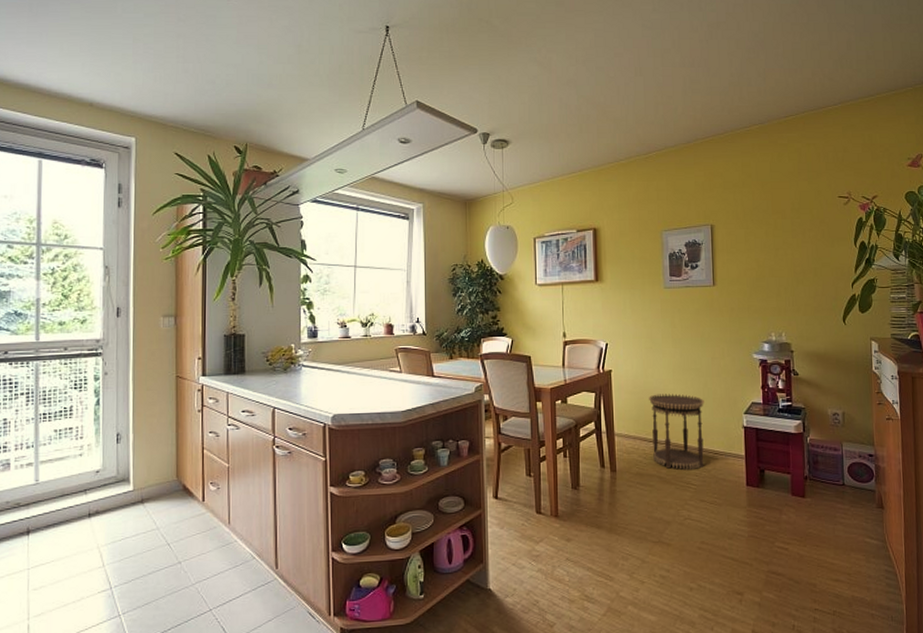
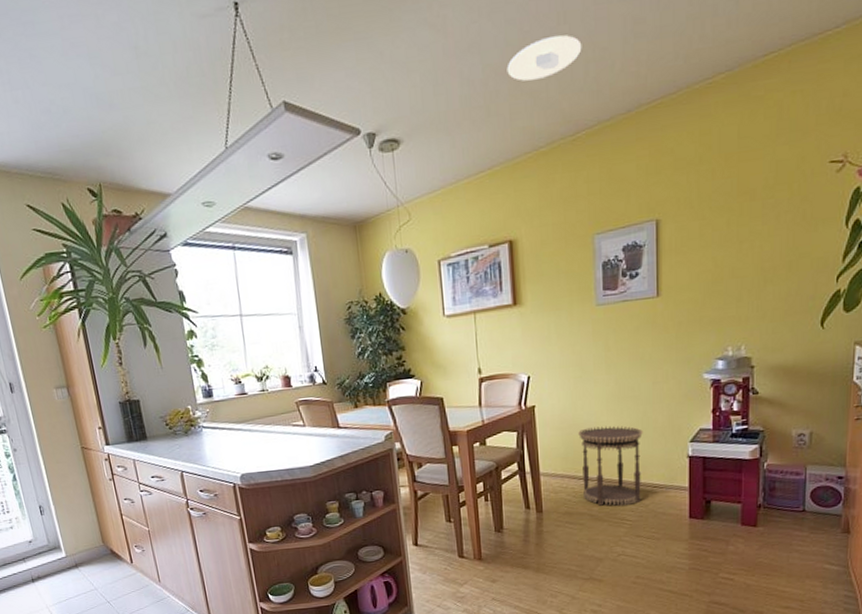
recessed light: none [596,84,653,111] -> present [507,35,582,81]

